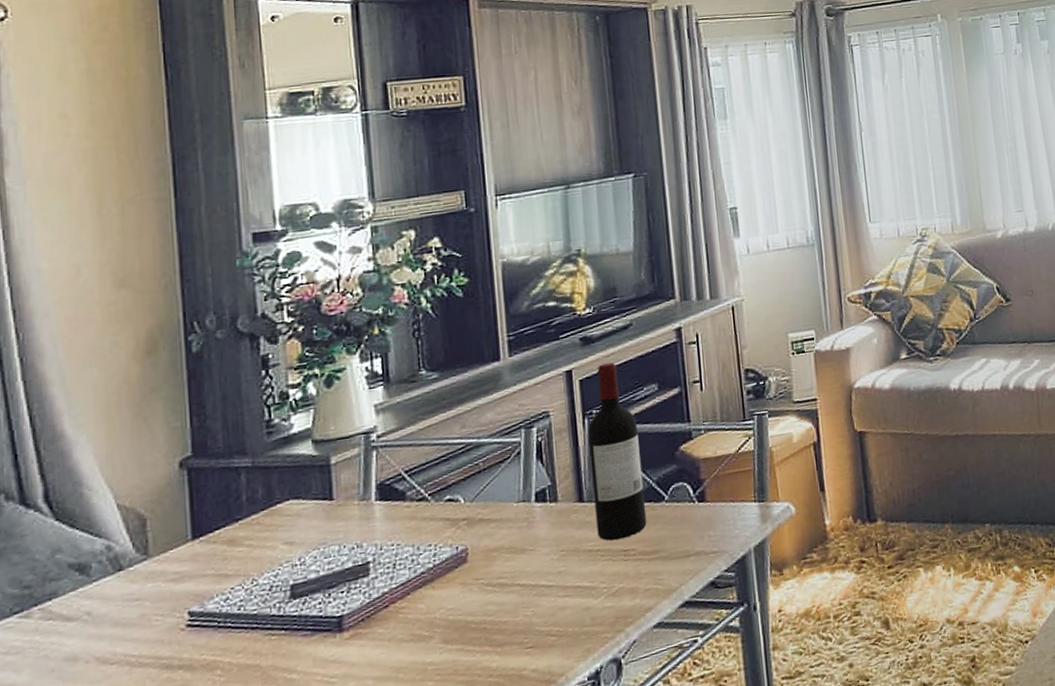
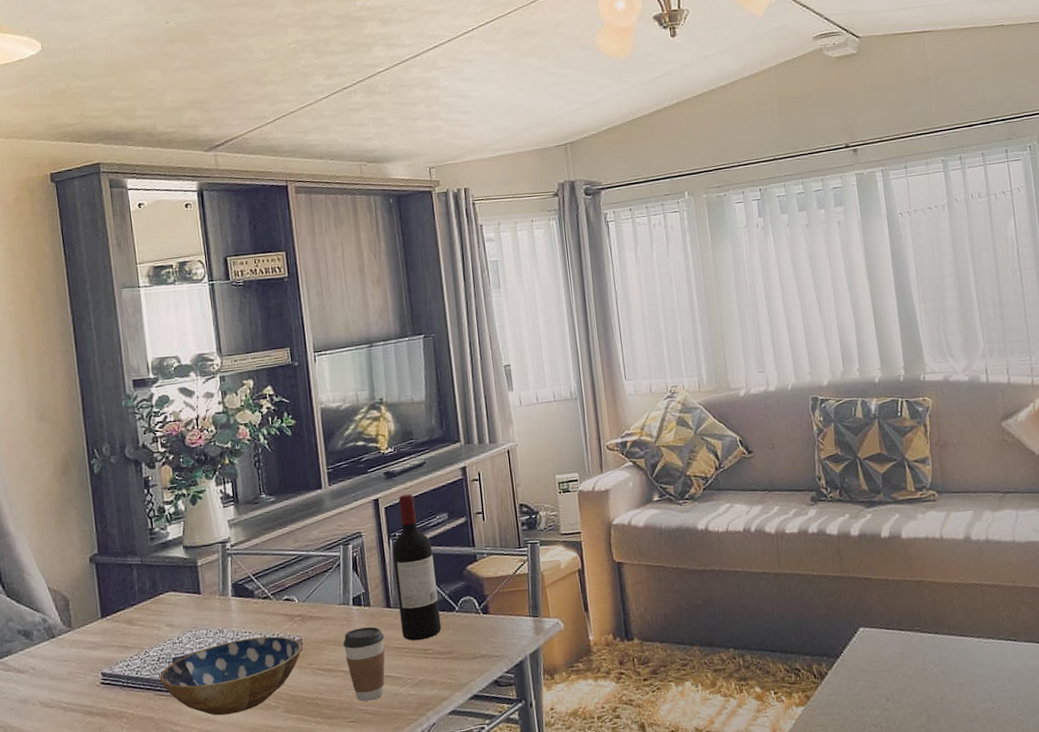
bowl: none [270,547,468,655] -> present [159,636,302,716]
coffee cup: none [520,526,575,621] -> present [342,627,385,702]

